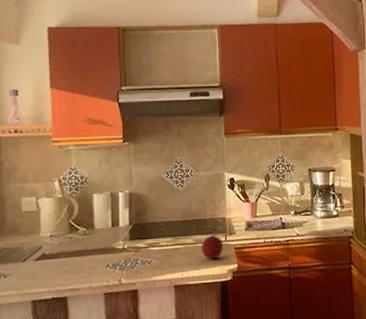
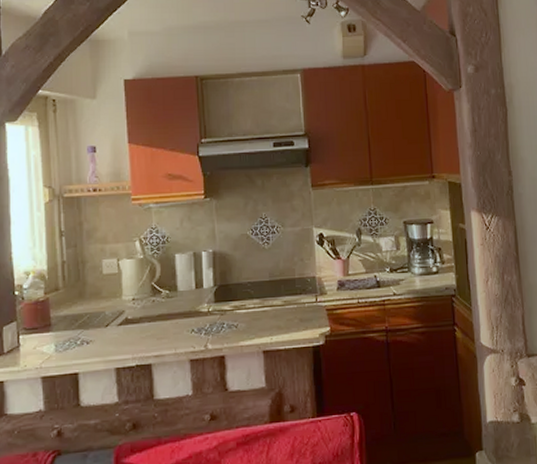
fruit: present [201,231,224,260] -> none [290,291,314,323]

